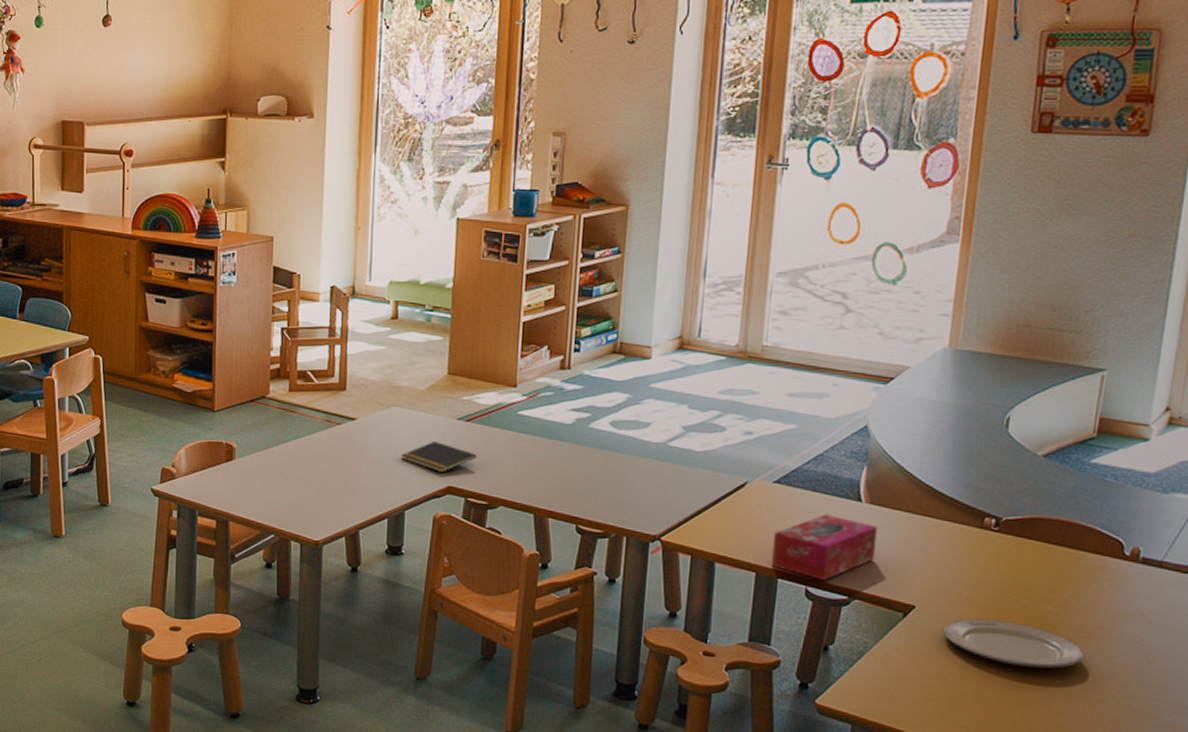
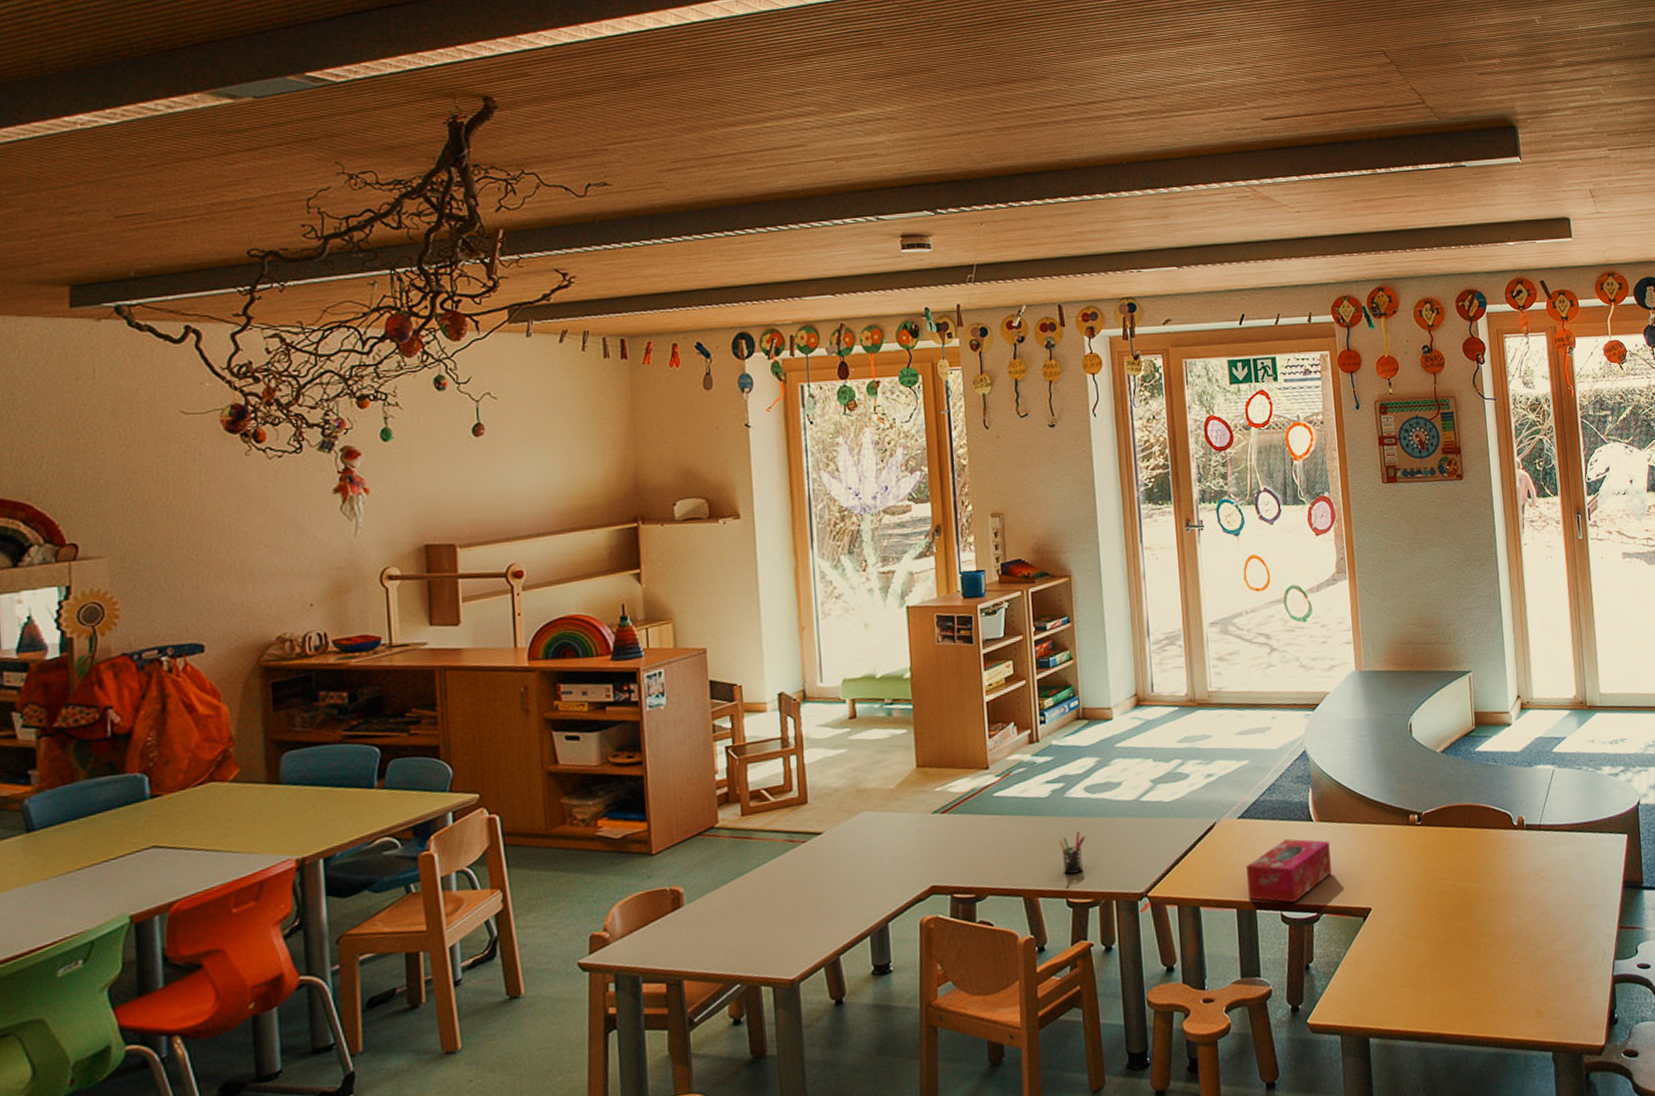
notepad: present [400,440,477,473] -> none [876,840,958,874]
pen holder: none [575,463,605,503] -> present [1058,831,1086,874]
plate: present [944,618,1085,669] -> none [1397,903,1504,943]

